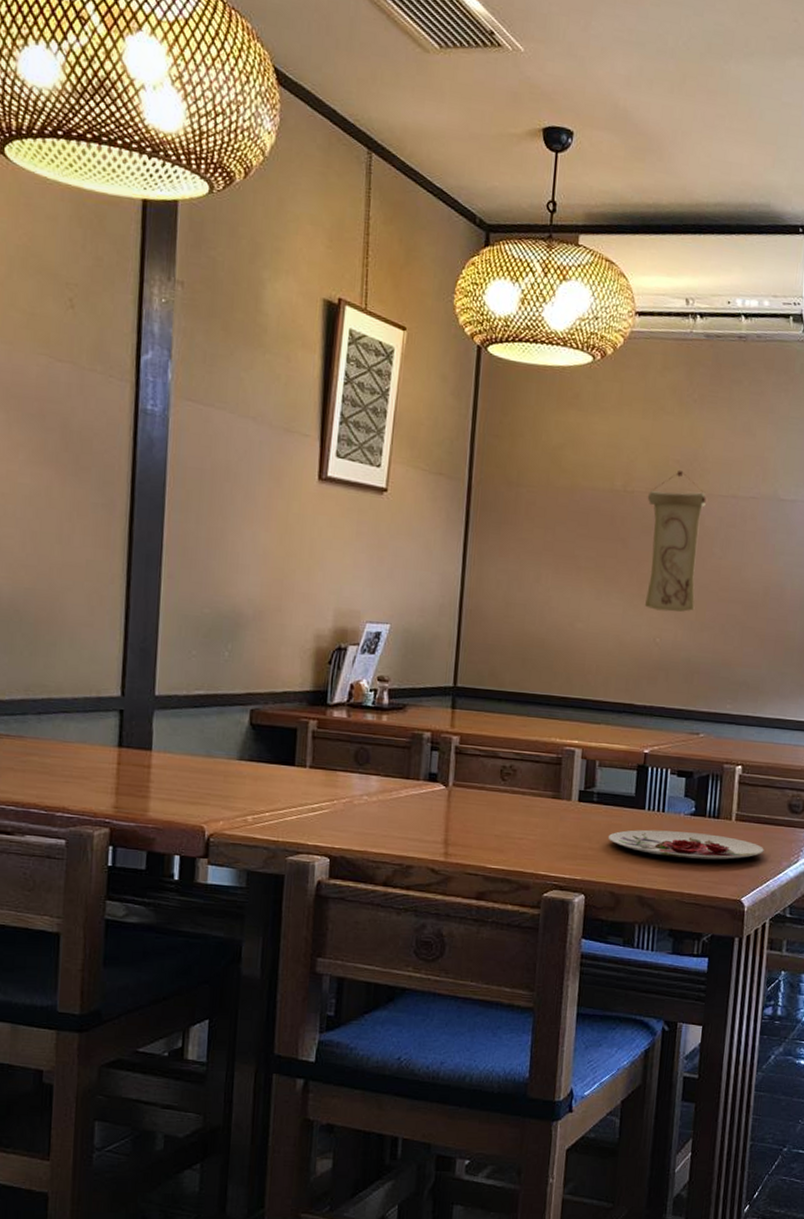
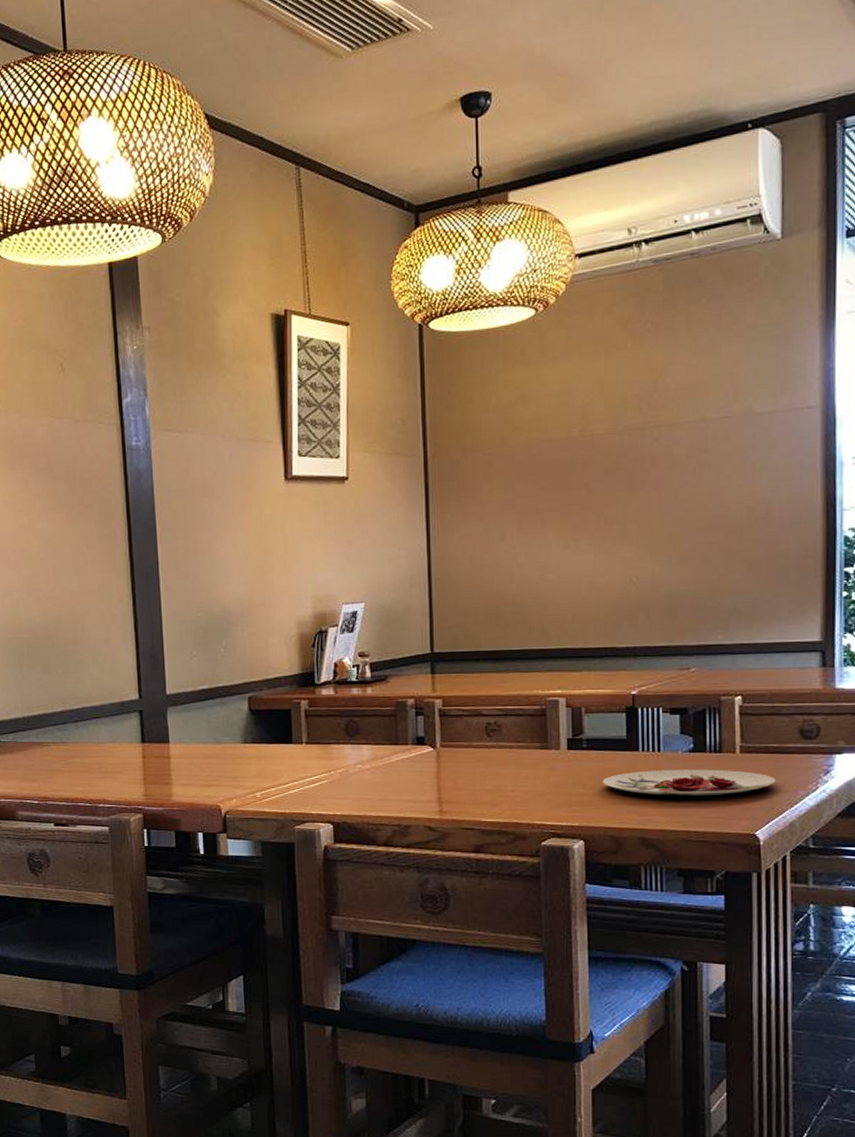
wall scroll: present [644,471,708,612] -> none [607,405,673,550]

